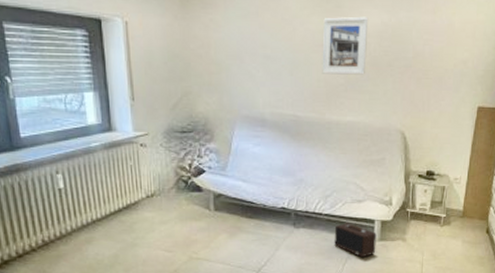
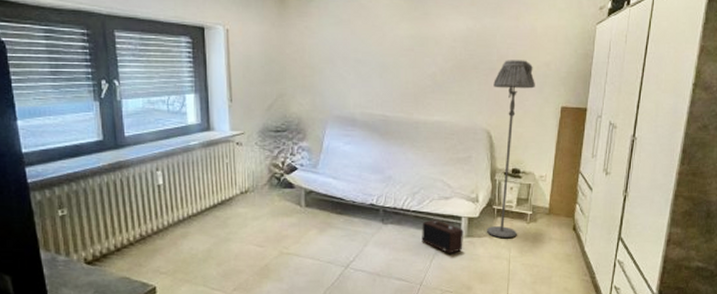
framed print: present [322,16,369,75] -> none [410,23,455,77]
floor lamp: none [399,57,452,242] -> present [486,60,535,239]

